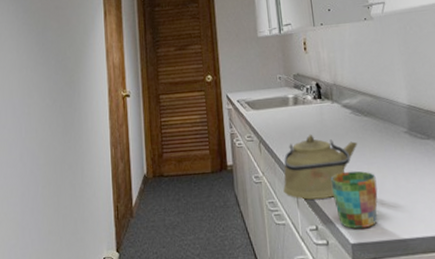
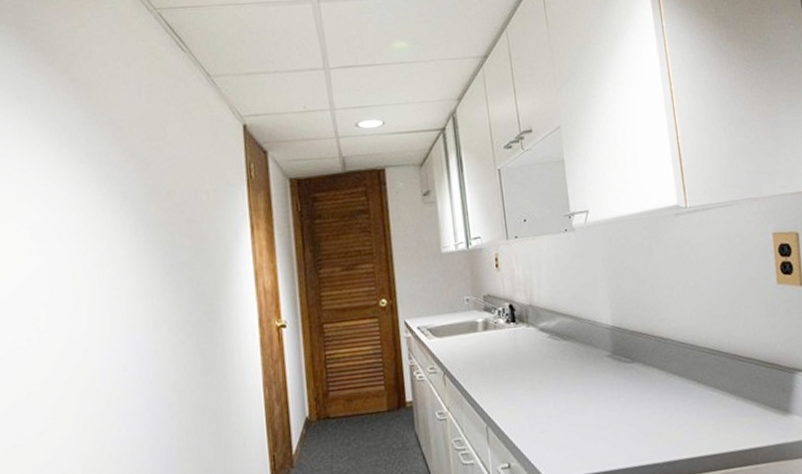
kettle: present [283,134,357,200] -> none [471,362,555,436]
mug: present [330,170,378,229] -> none [525,400,577,464]

